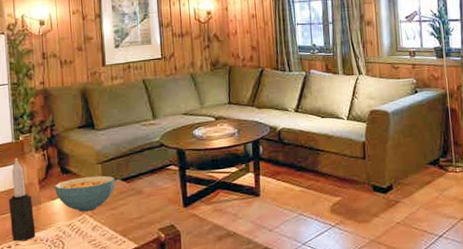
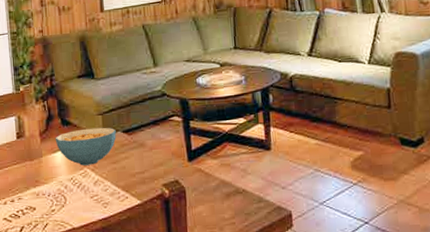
candle: present [8,158,36,242] -> none [10,109,38,196]

